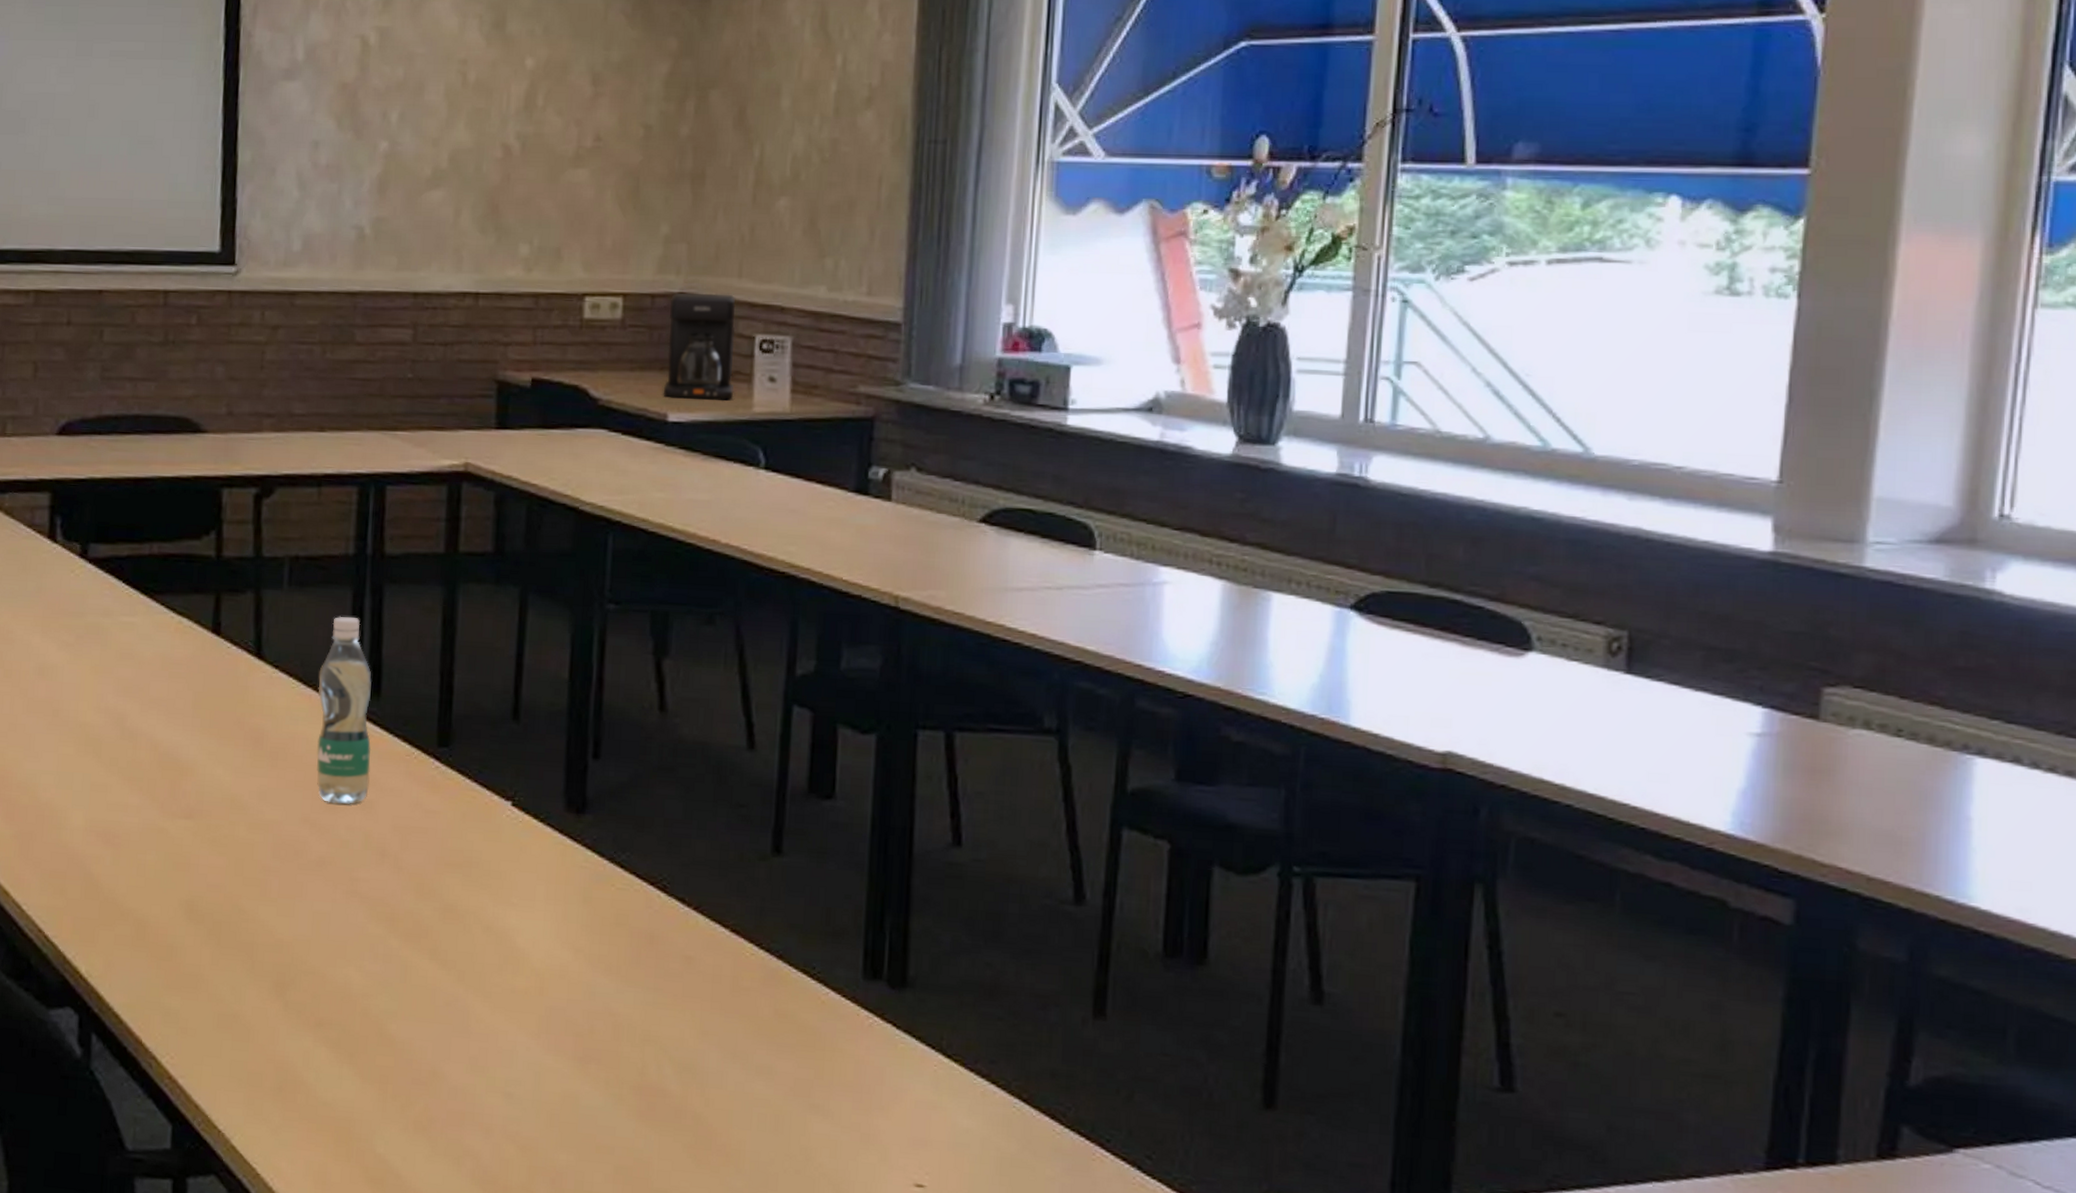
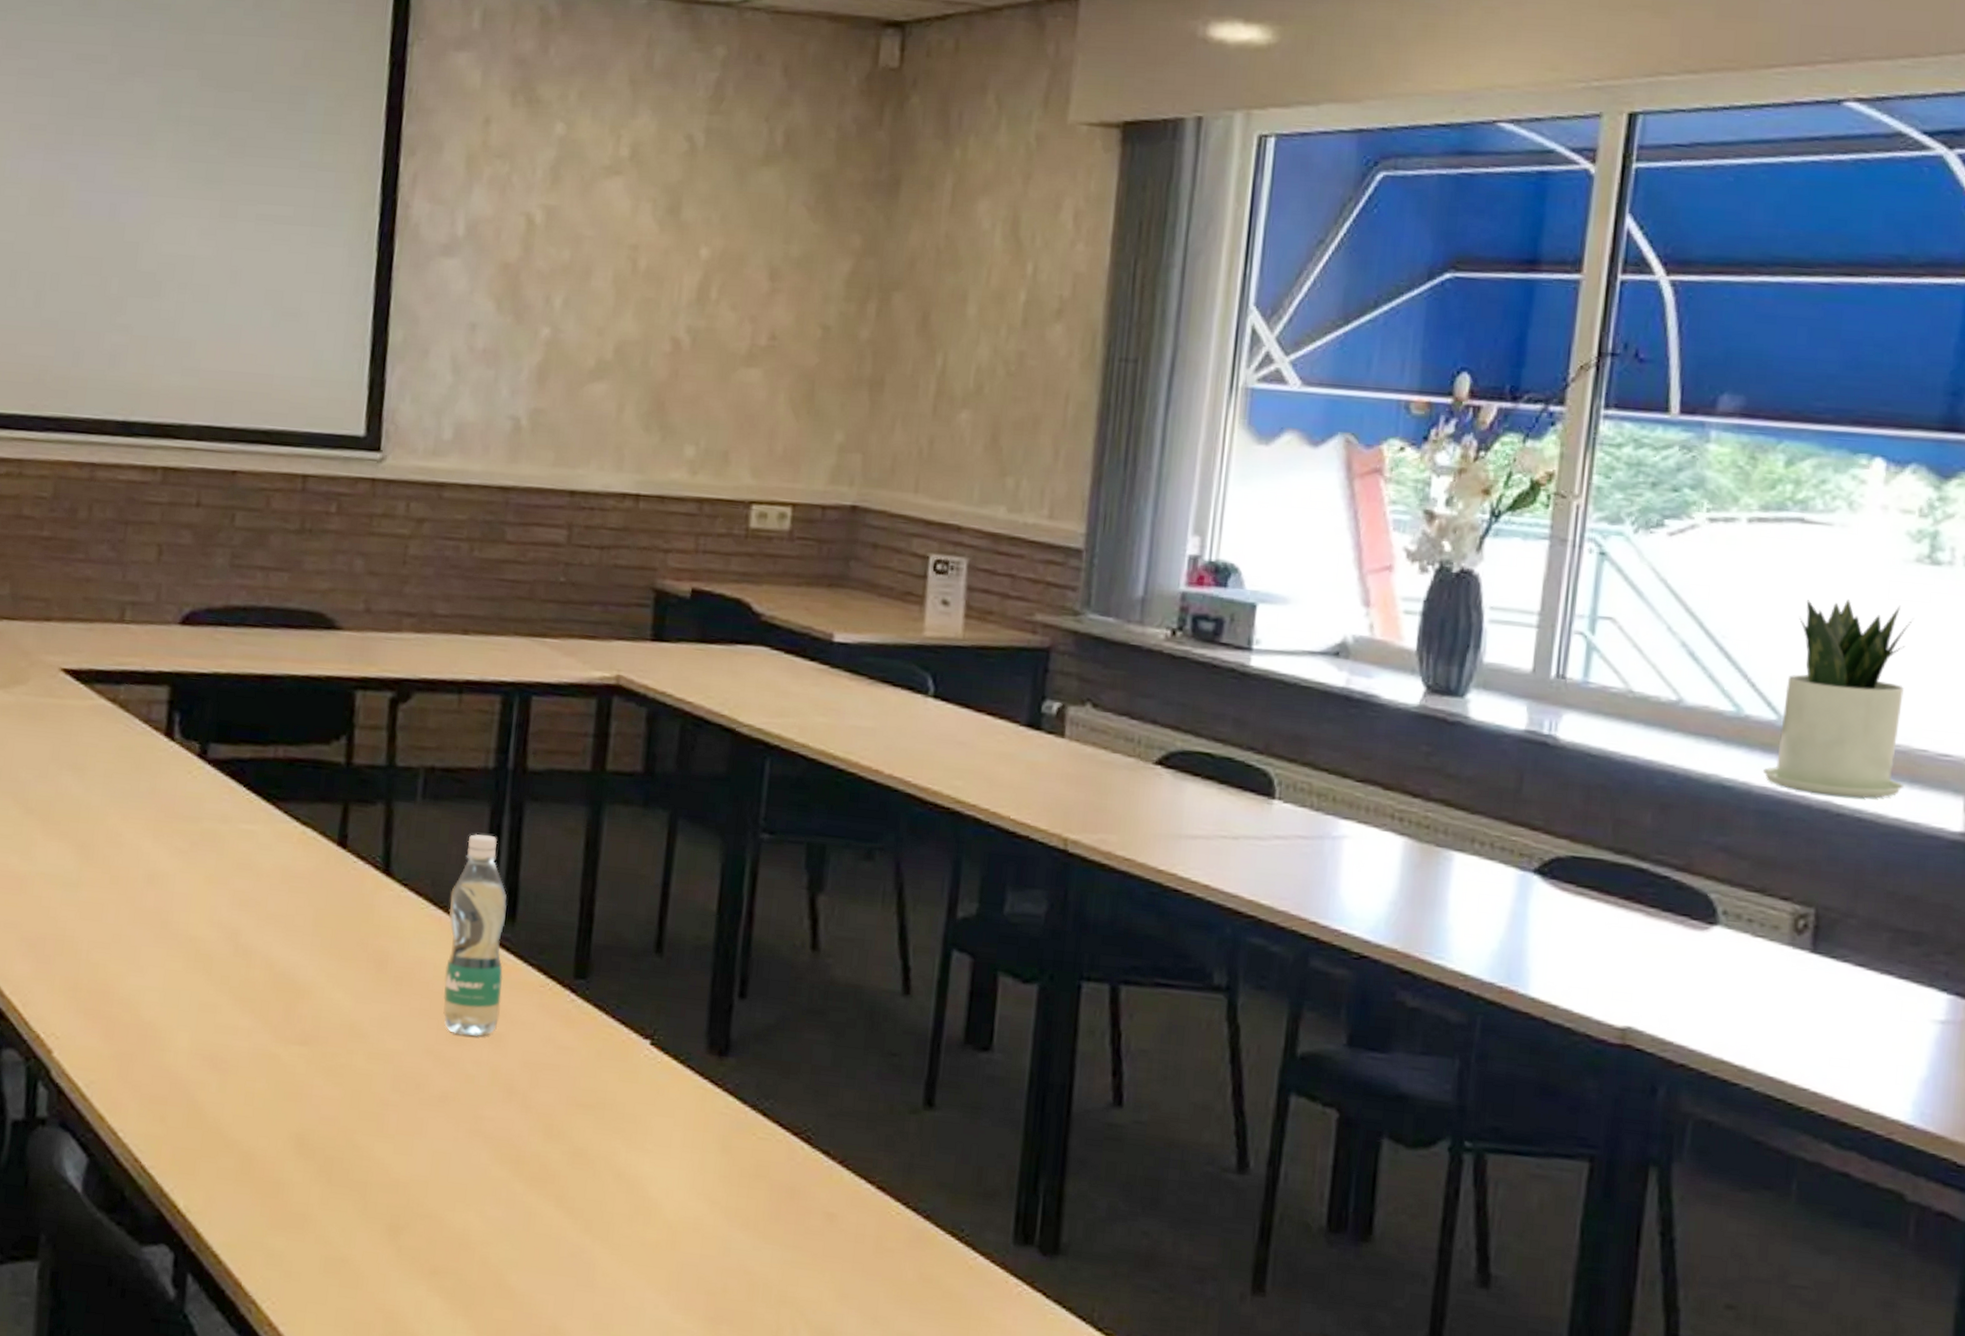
coffee maker: present [663,293,736,399] -> none [830,506,911,622]
planter: none [1570,333,1715,523] -> present [1762,599,1913,798]

